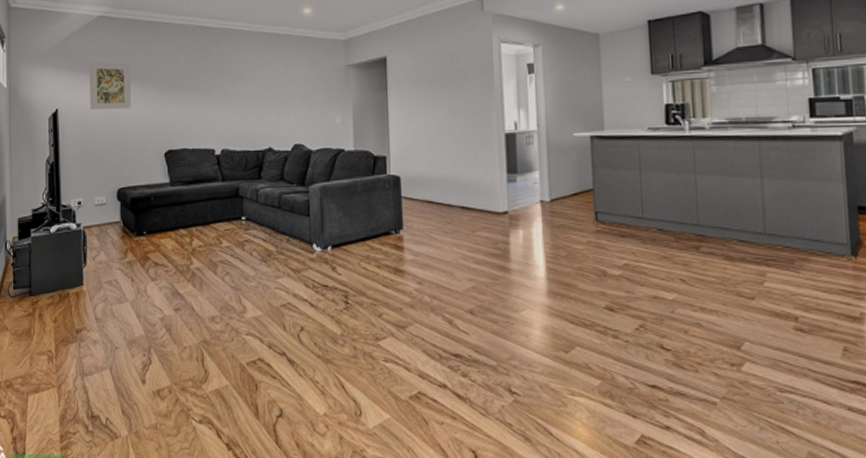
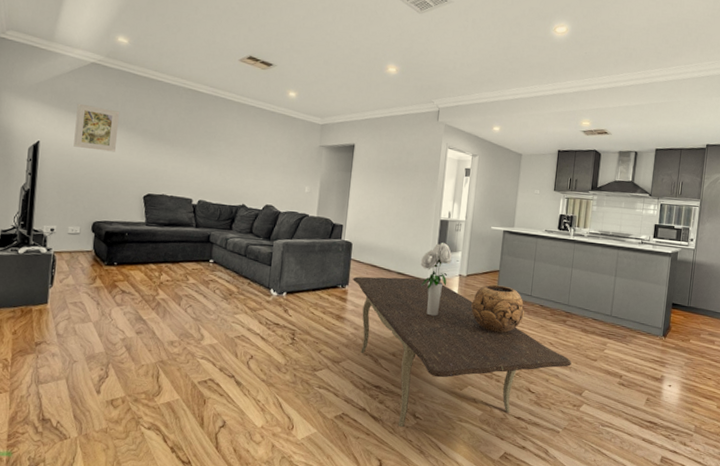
dining table: none [407,210,718,407] -> present [353,276,572,428]
bouquet: none [488,162,528,258] -> present [420,243,452,316]
decorative bowl: none [563,208,637,273] -> present [471,284,524,334]

